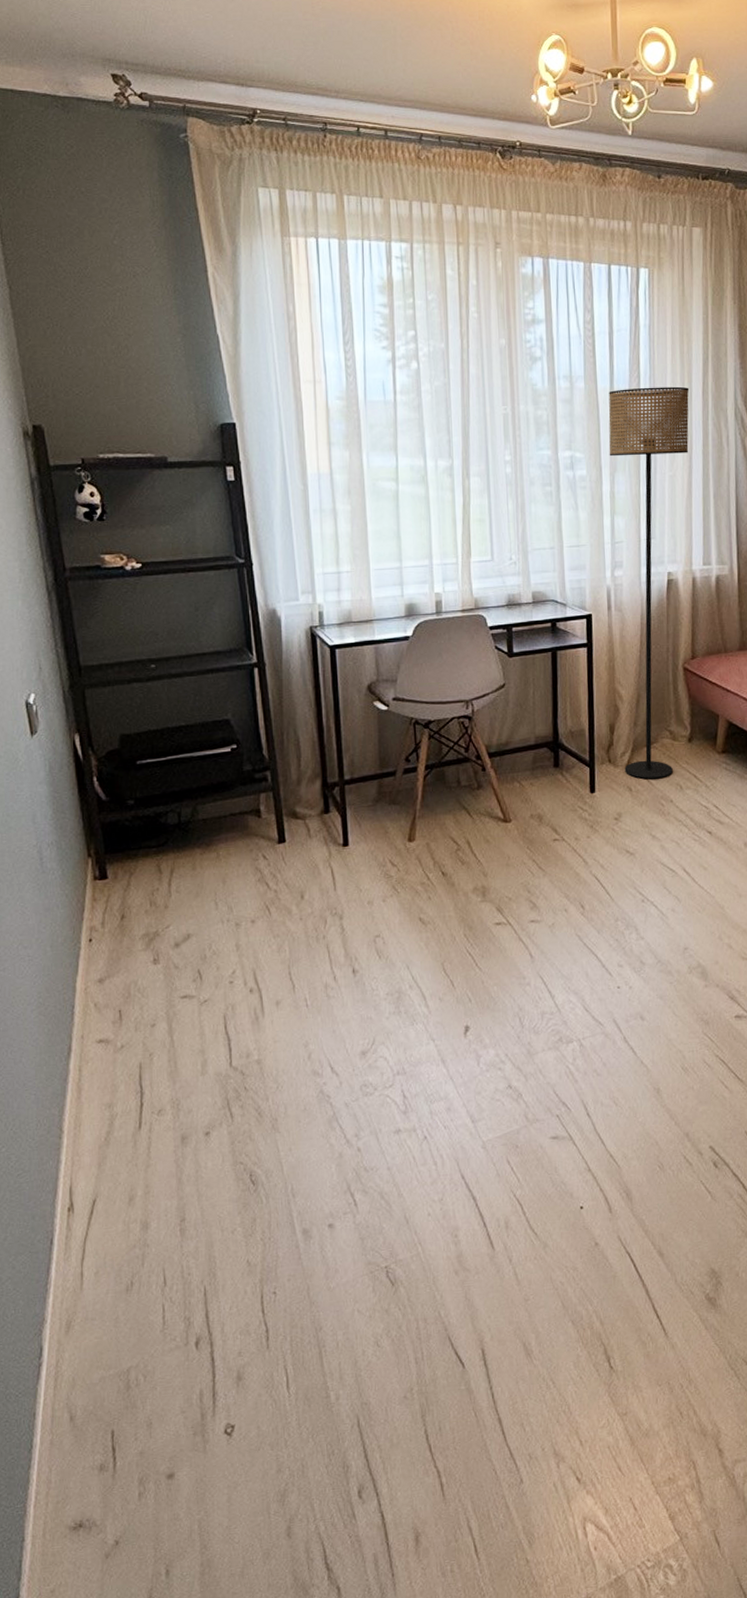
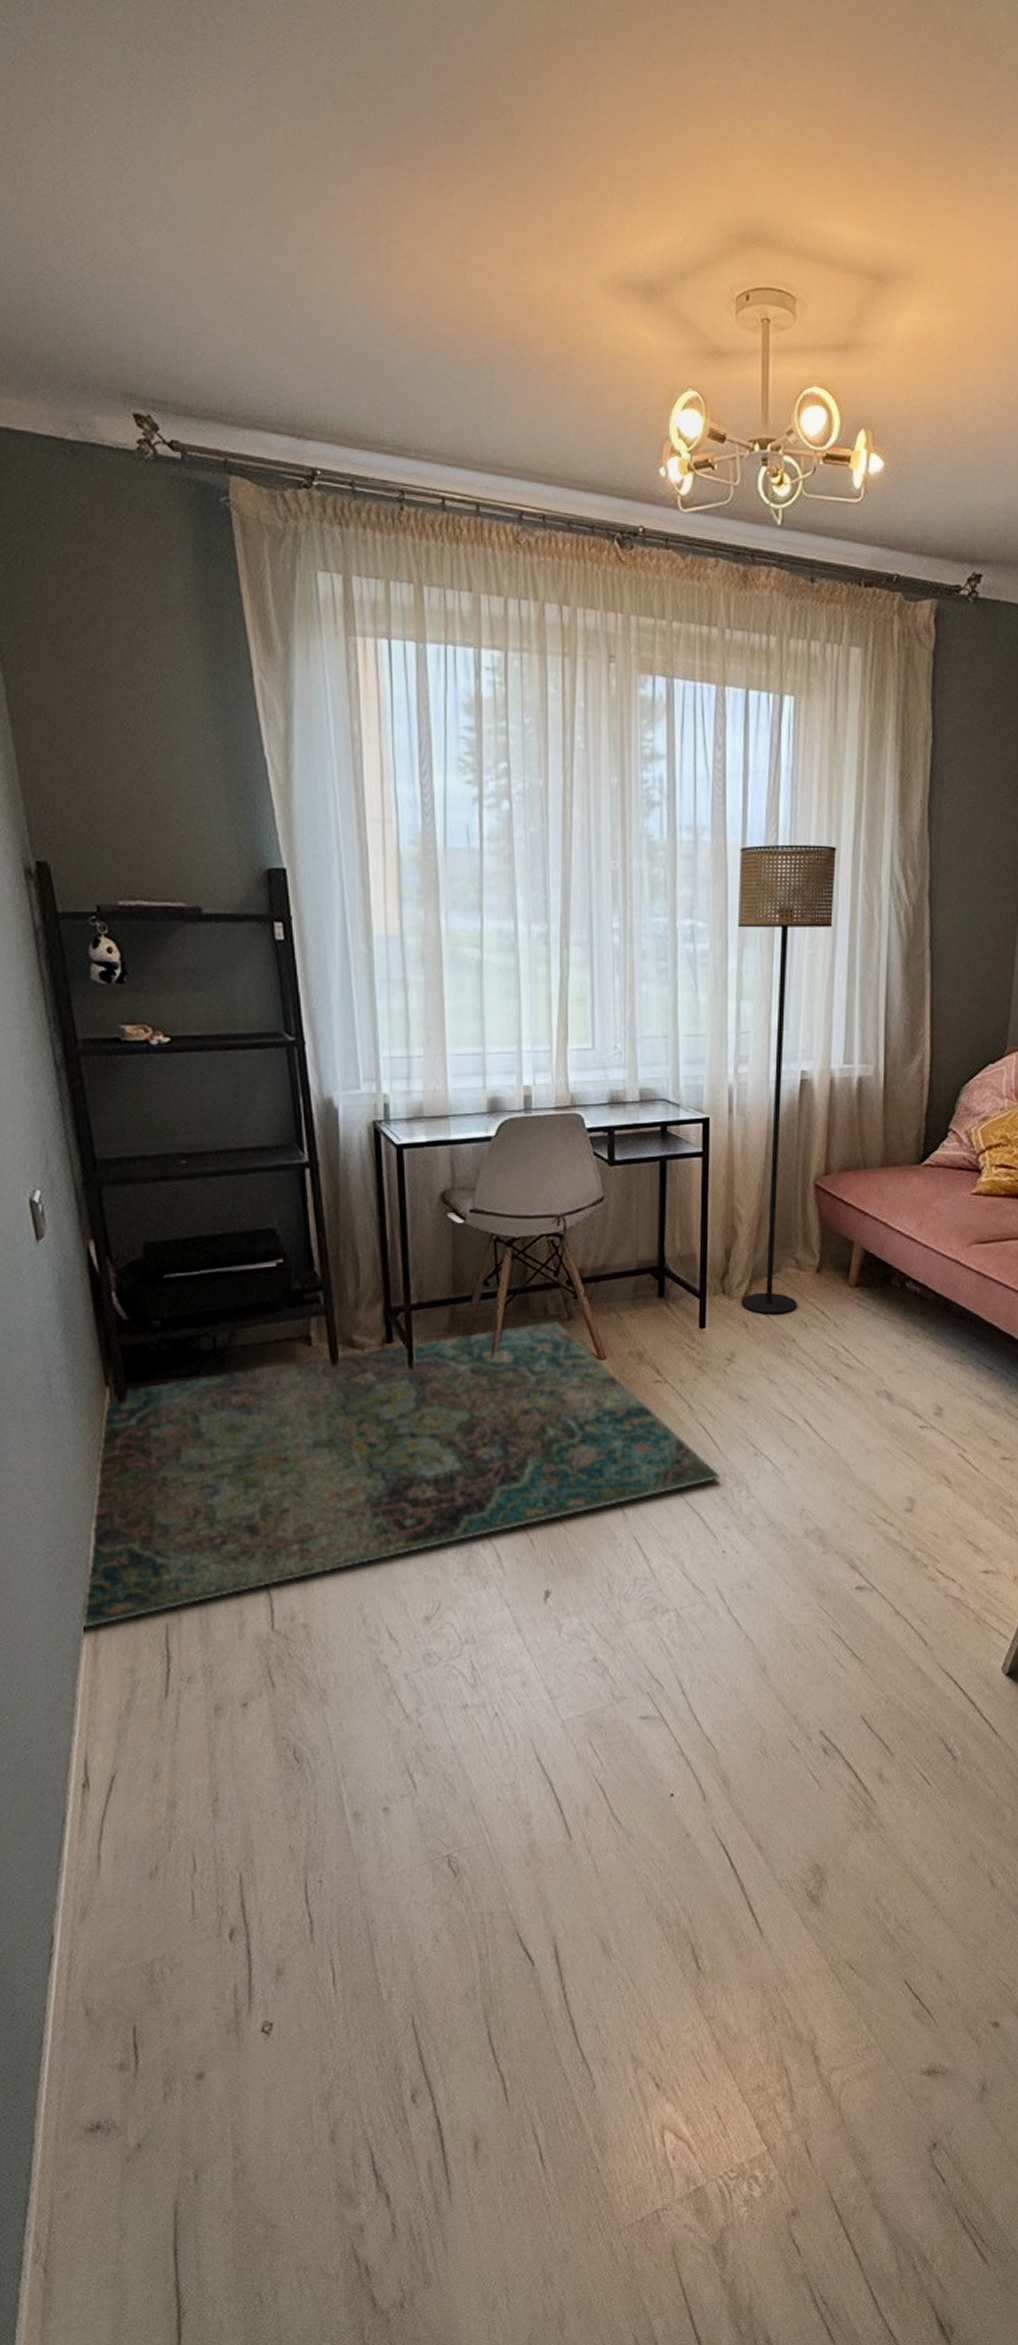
rug: none [66,791,614,1070] -> present [80,1322,722,1630]

